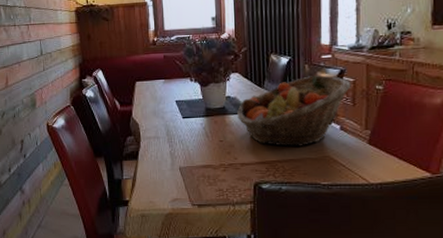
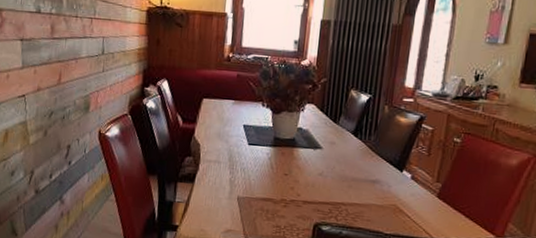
fruit basket: present [236,75,352,147] -> none [306,118,429,191]

